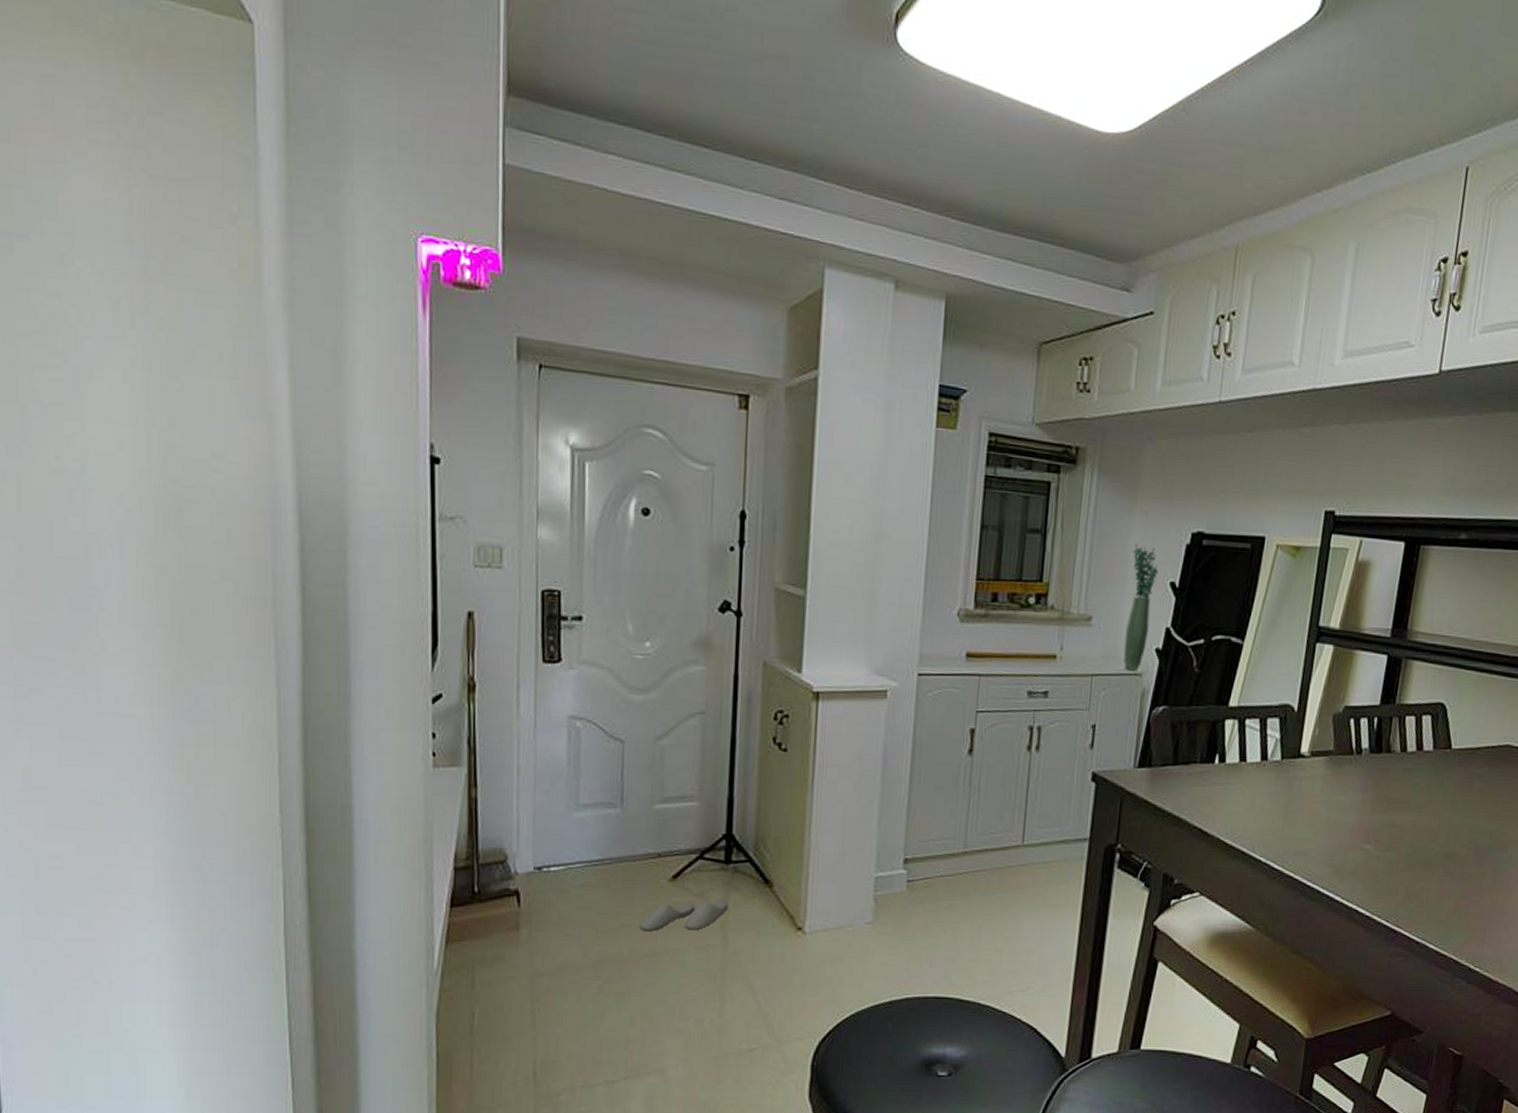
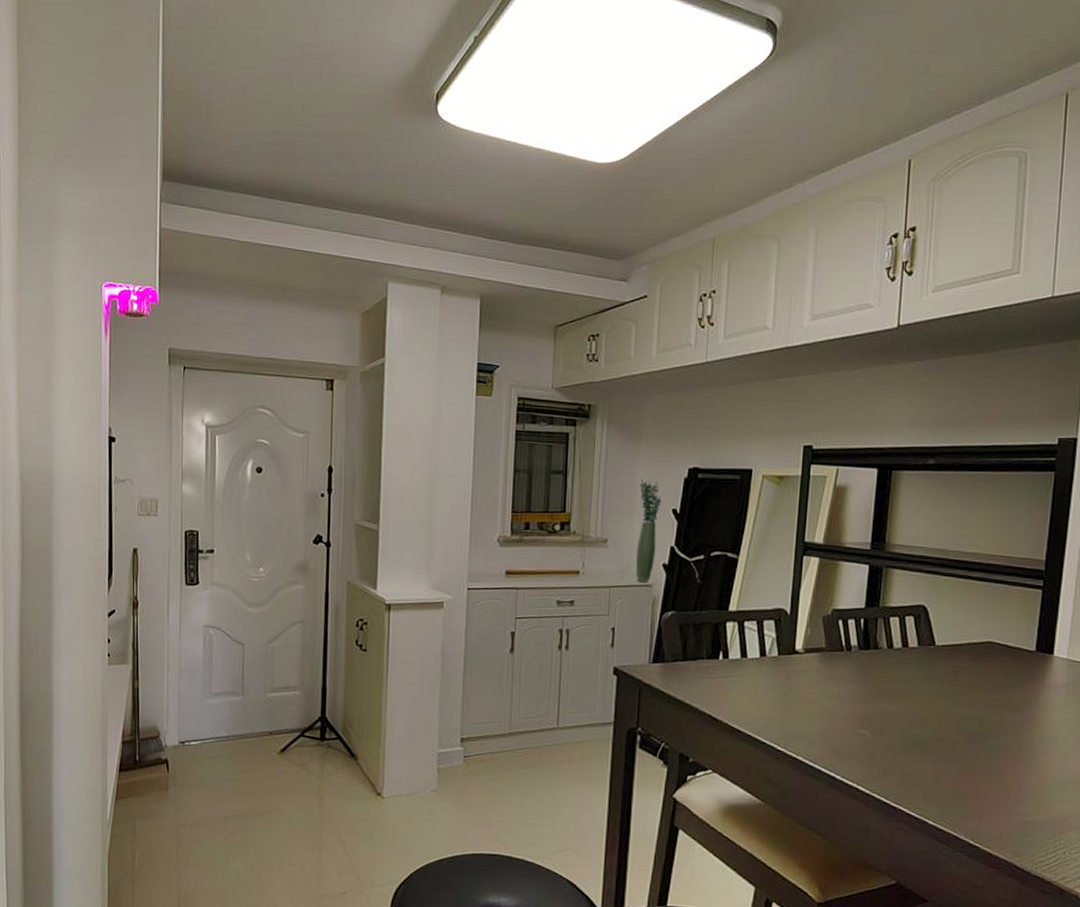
slippers: present [639,899,729,932] -> none [256,769,324,794]

